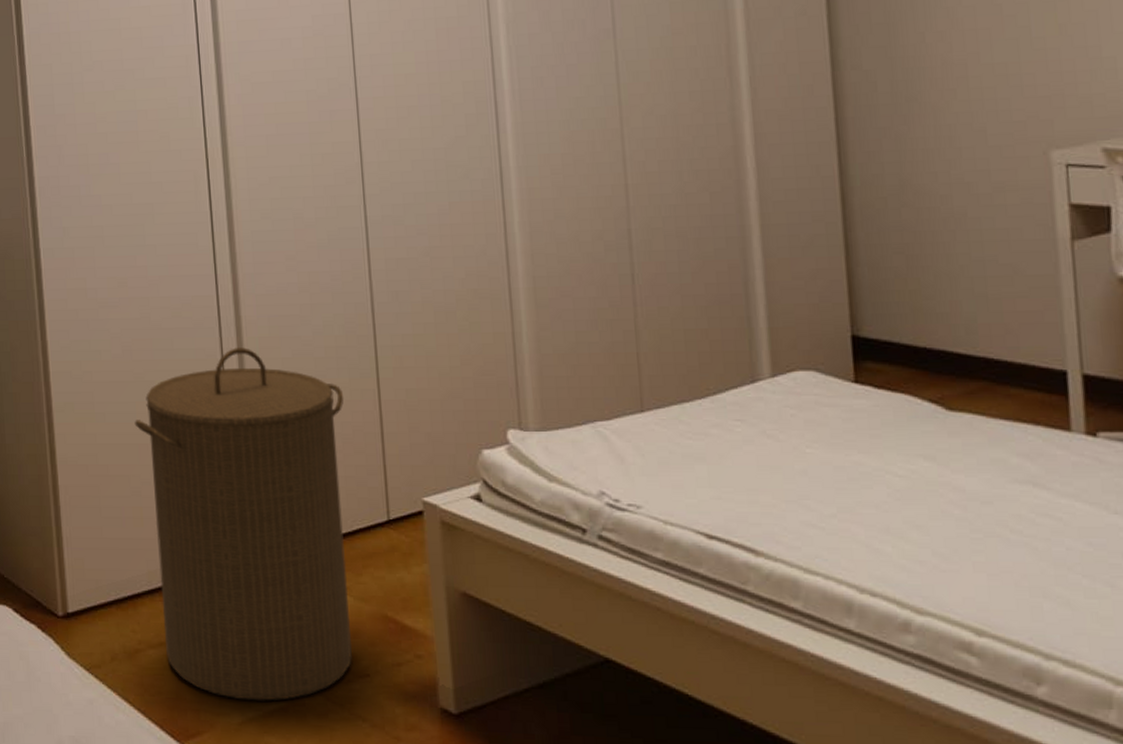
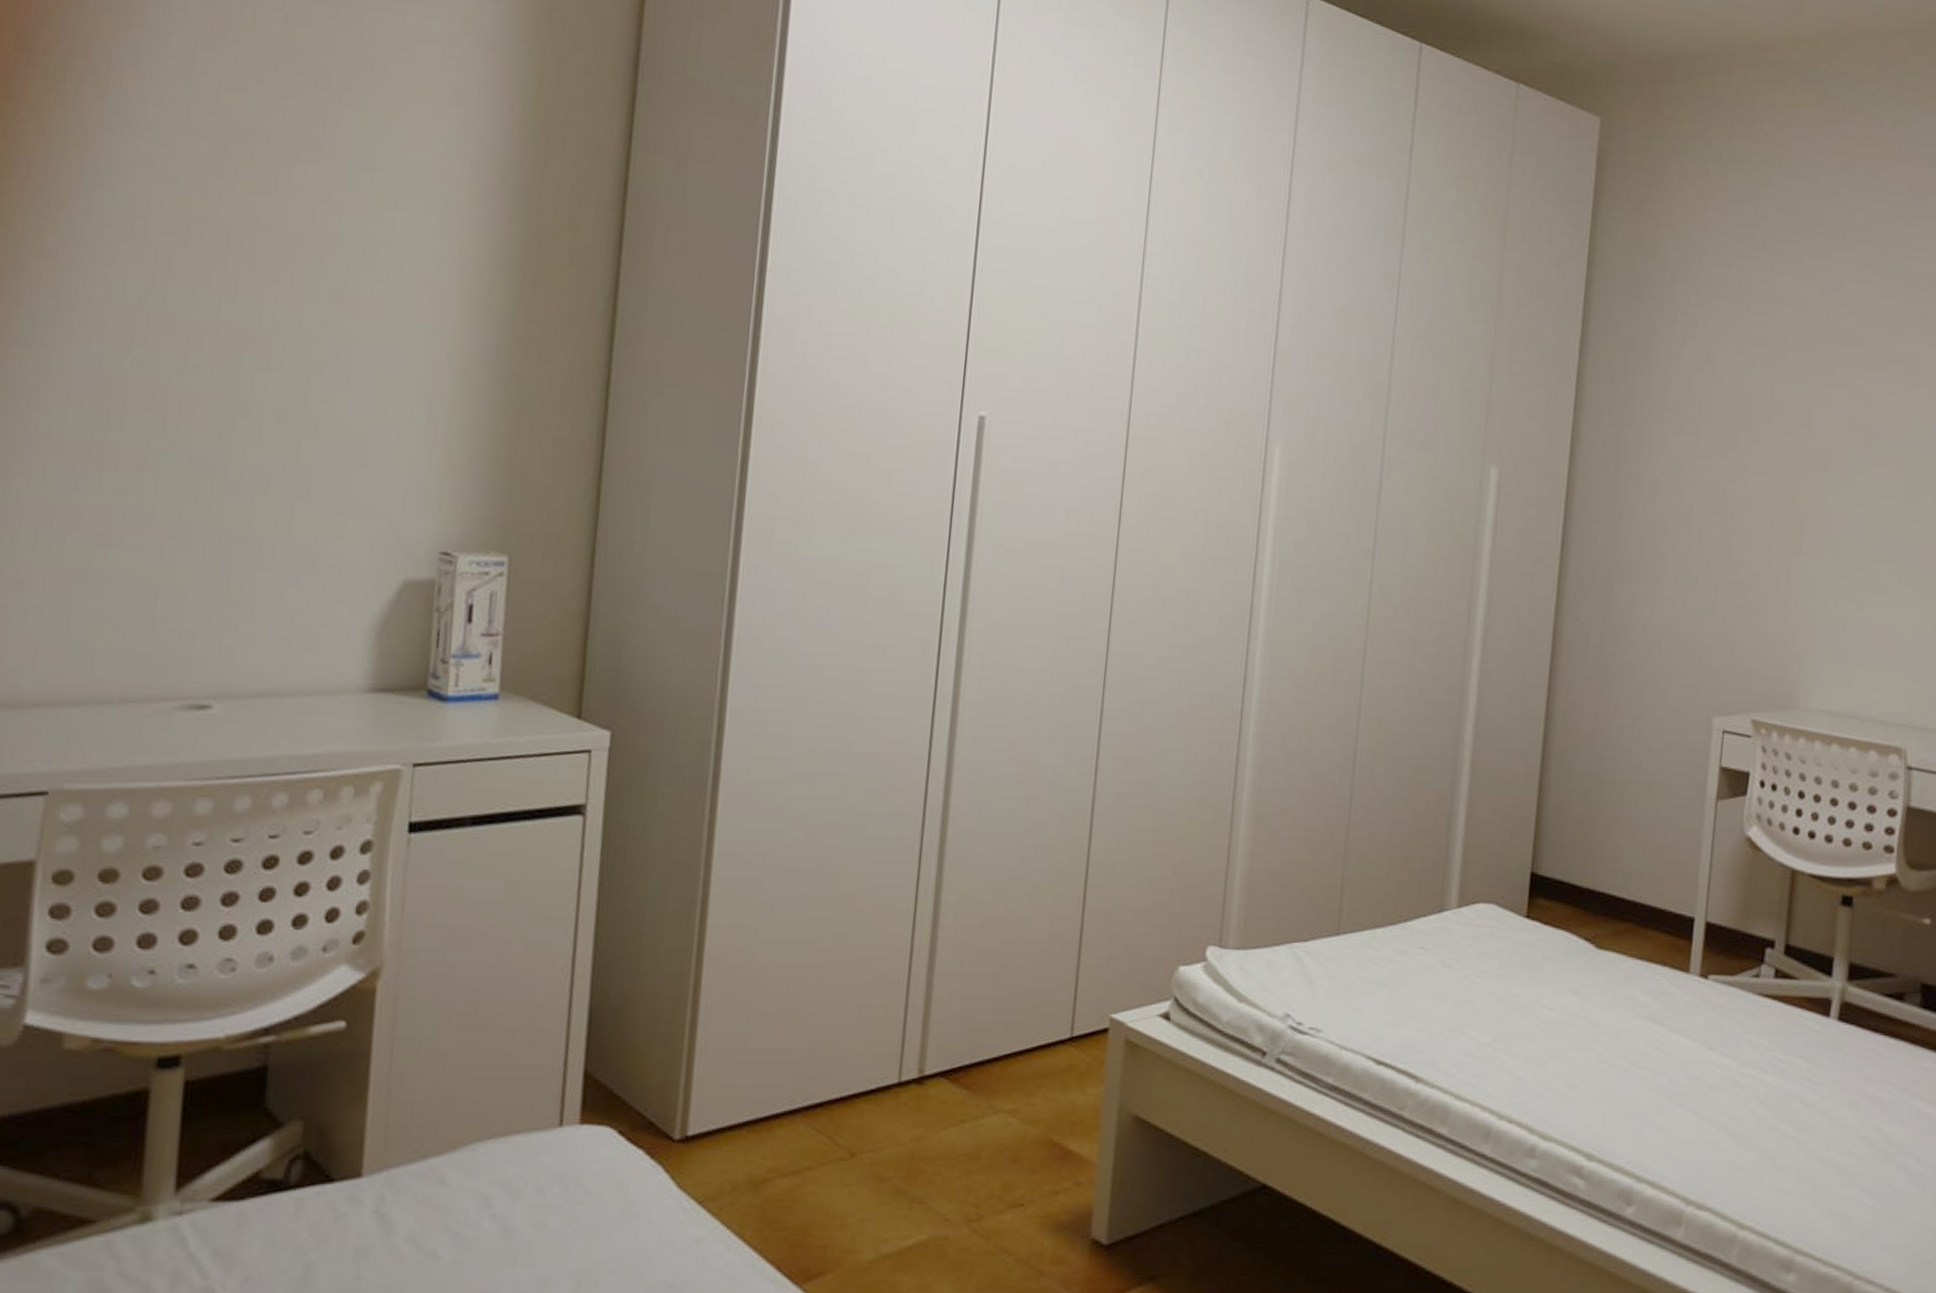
laundry hamper: present [134,346,352,701] -> none [799,839,1047,1235]

